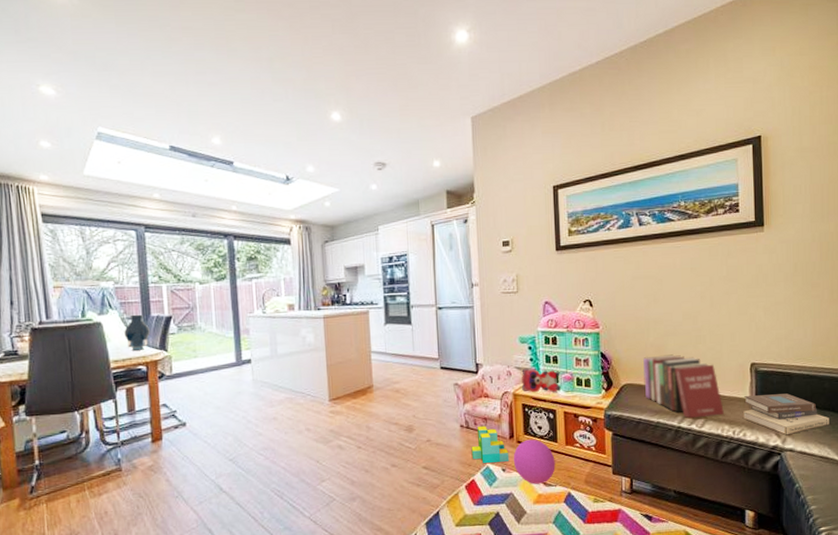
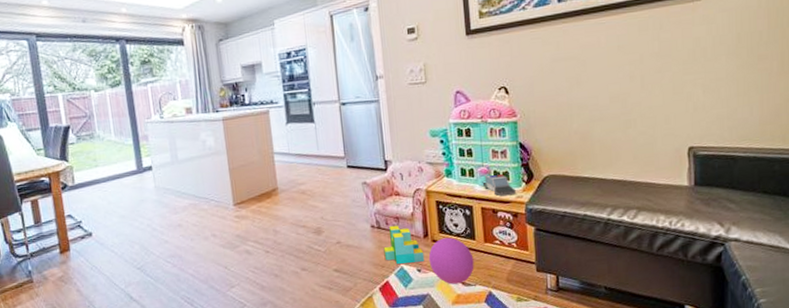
vase: present [124,314,150,351] -> none [24,125,50,163]
stuffed animal: present [521,368,561,393] -> none [433,163,477,189]
toy car: none [566,380,597,402] -> present [482,173,517,197]
books: present [643,354,724,419] -> none [567,141,659,210]
books: present [742,393,829,436] -> none [679,178,780,224]

